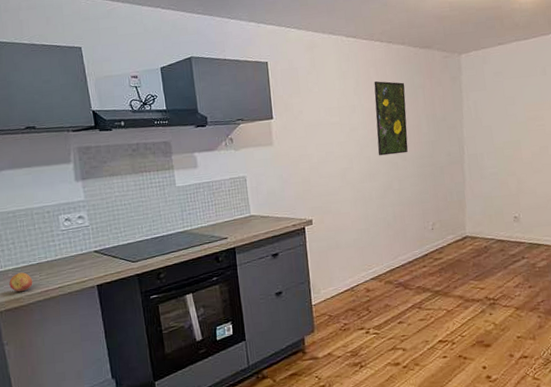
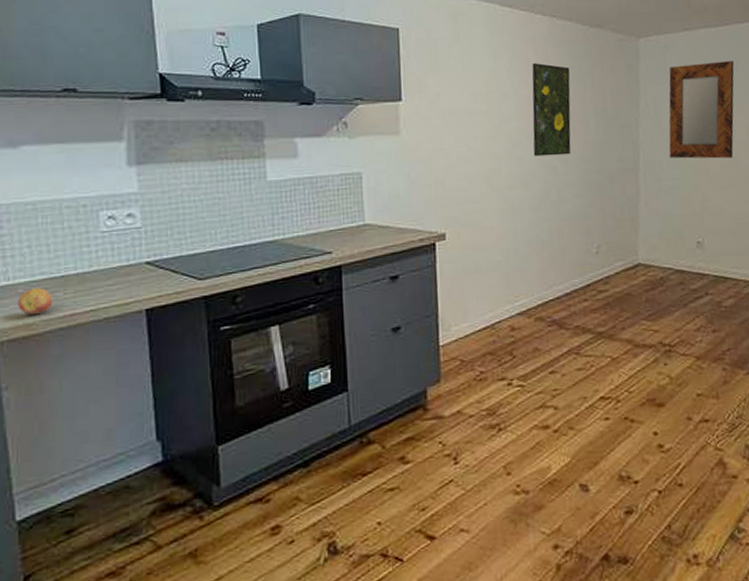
home mirror: none [486,67,543,151] -> present [669,61,734,159]

